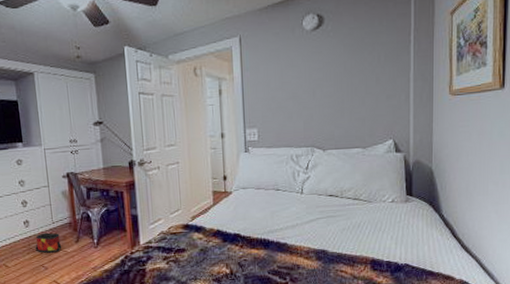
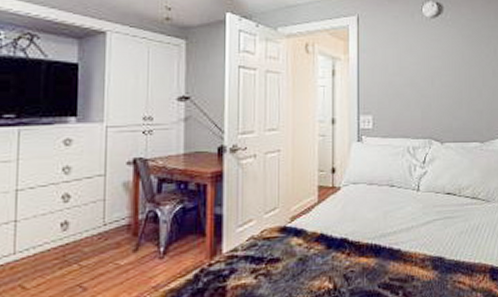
bag: present [35,232,62,253] -> none [73,238,113,268]

